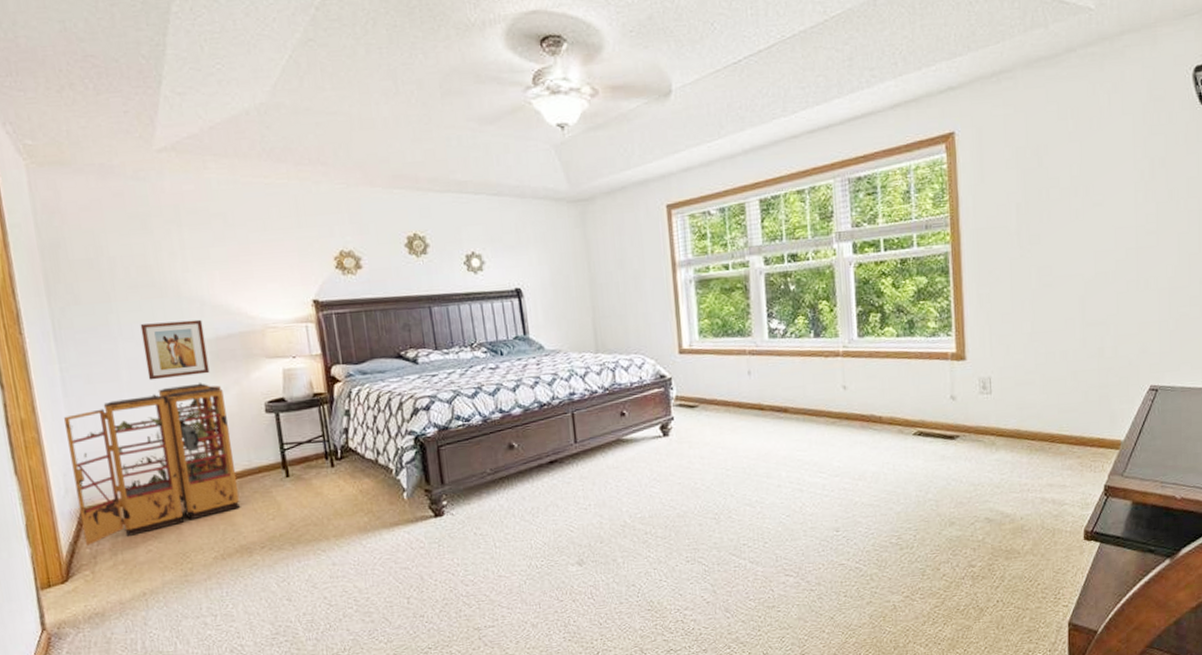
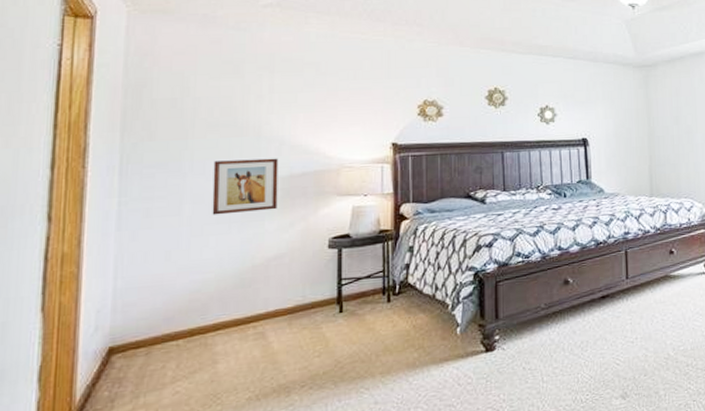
phone booth: present [64,383,241,546] -> none [105,218,288,388]

